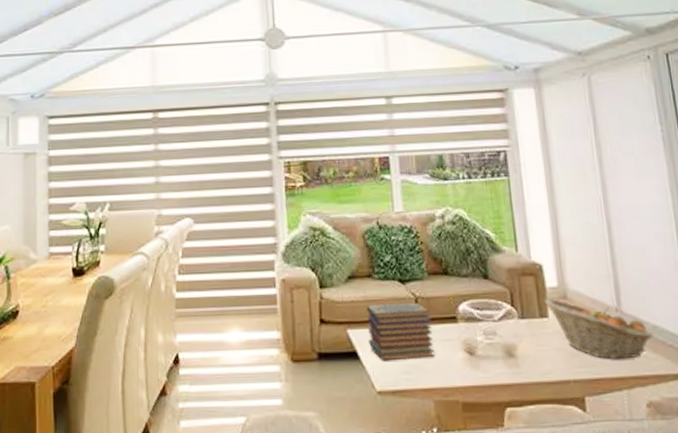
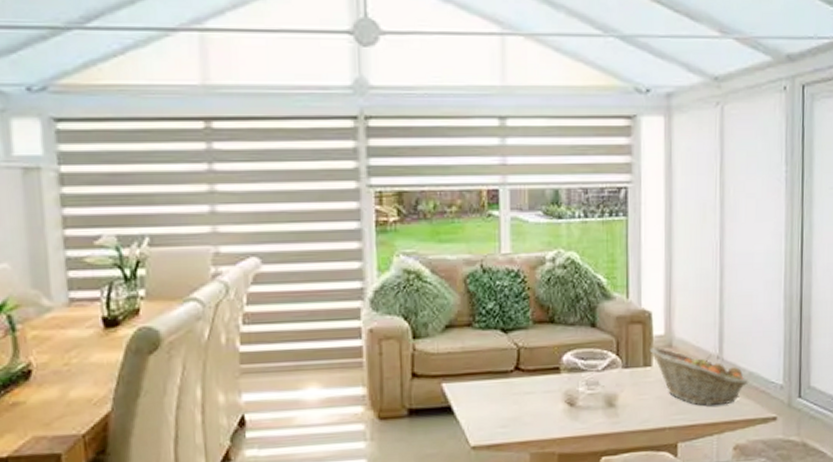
book stack: present [367,302,435,361] -> none [464,352,535,416]

